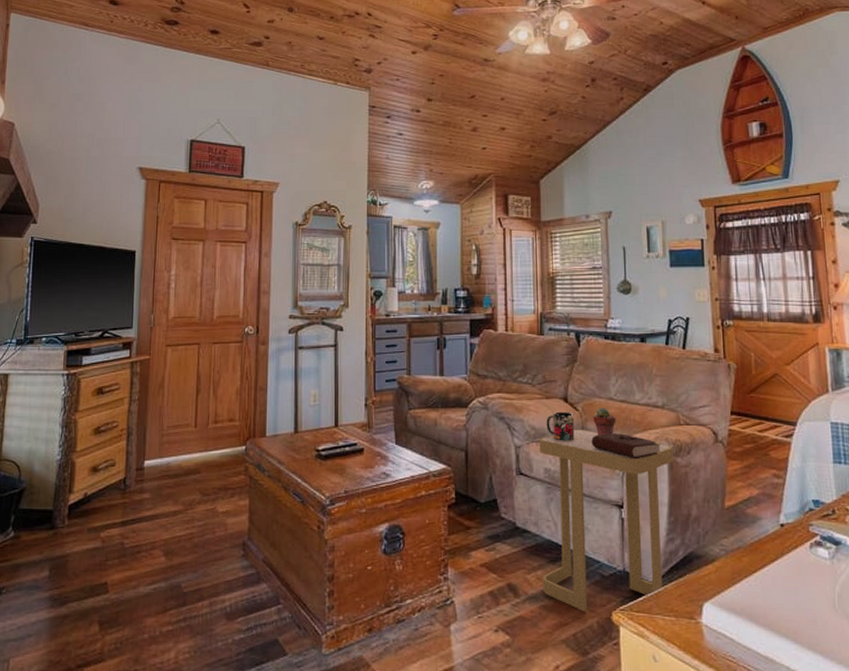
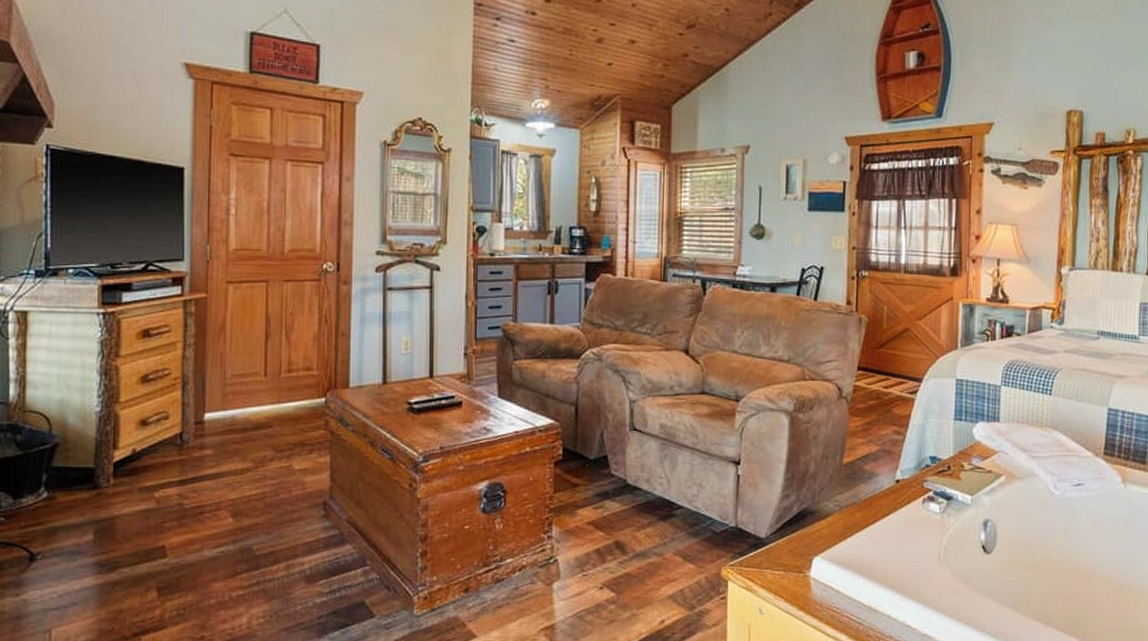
side table: present [539,430,673,612] -> none [652,384,795,568]
mug: present [546,411,575,441] -> none [664,364,695,396]
book: present [591,432,661,459] -> none [711,387,784,415]
potted succulent: present [593,408,616,436] -> none [715,361,739,391]

